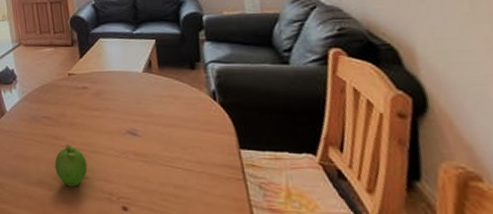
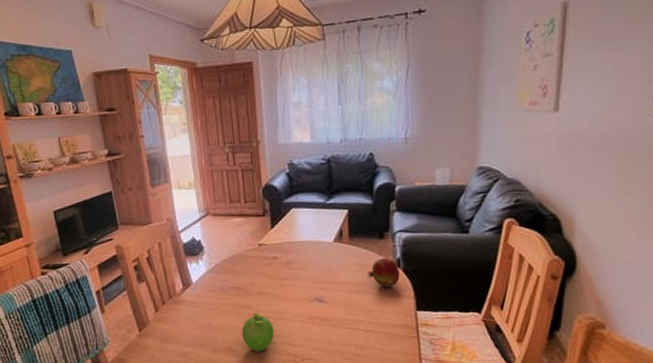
fruit: none [180,90,217,122] -> present [367,258,400,287]

